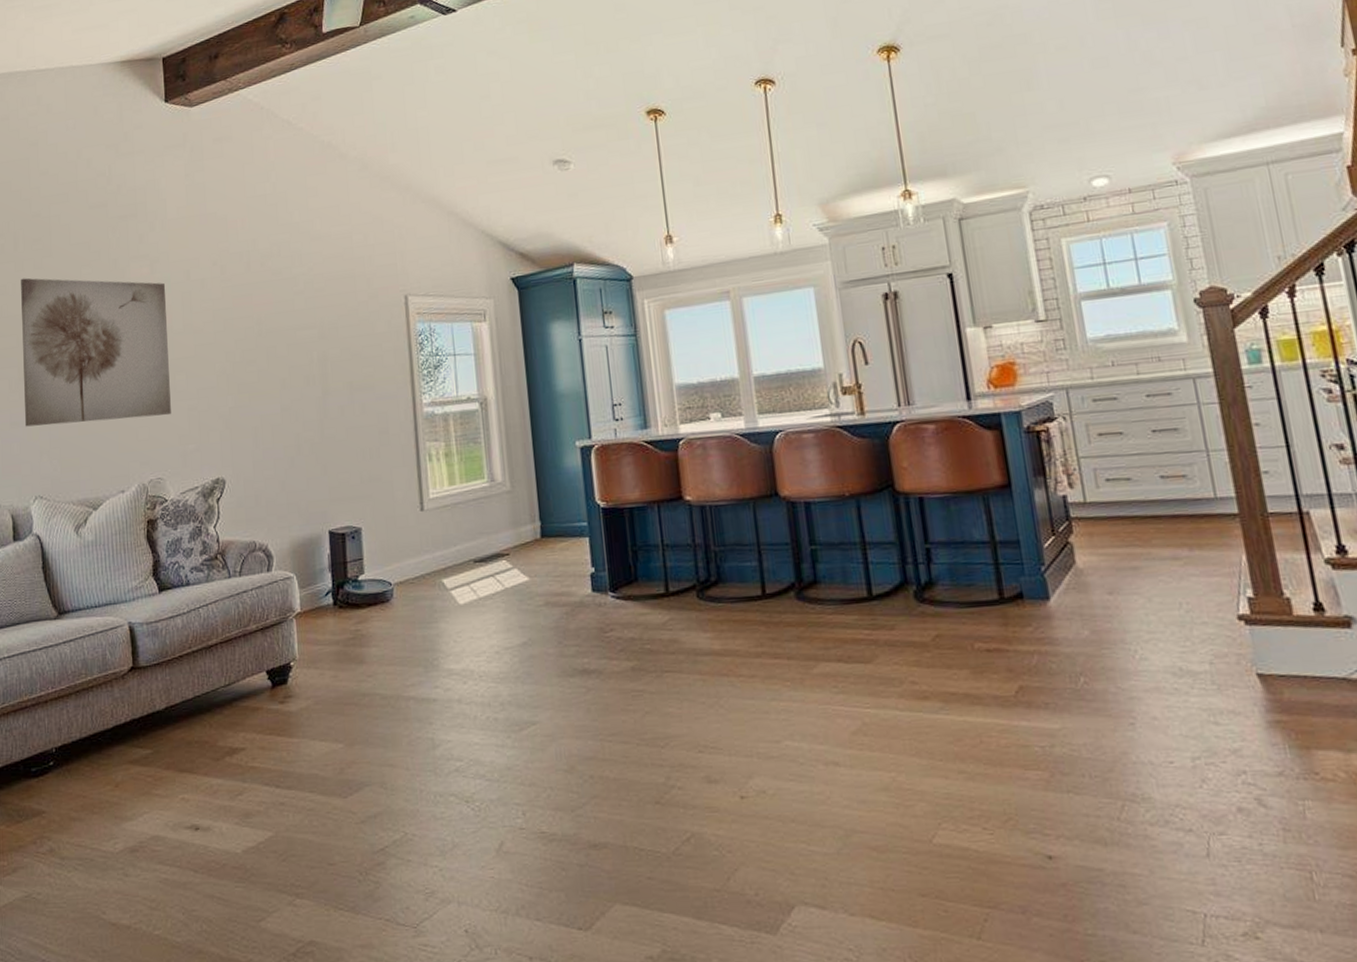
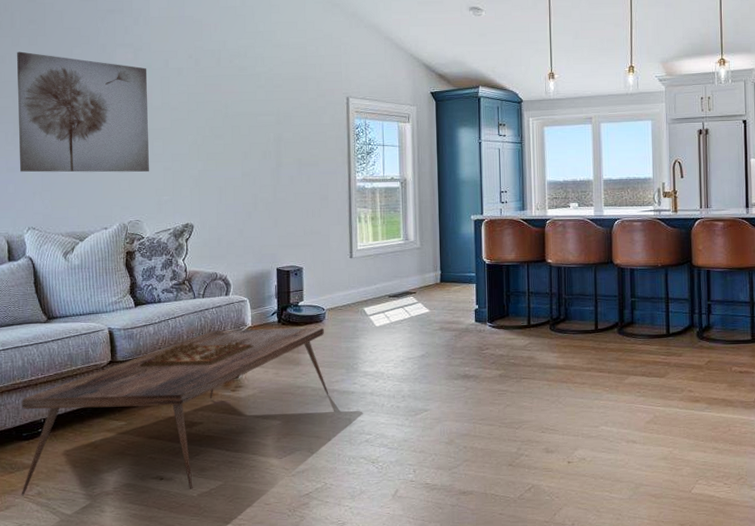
coffee table: none [29,610,404,854] -> present [21,327,329,496]

